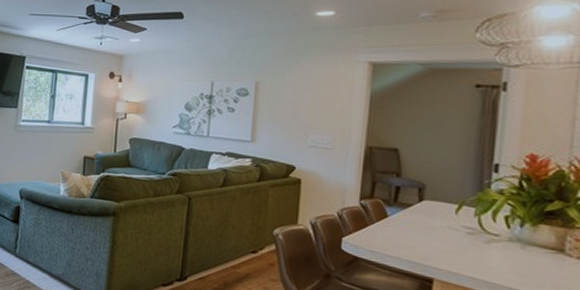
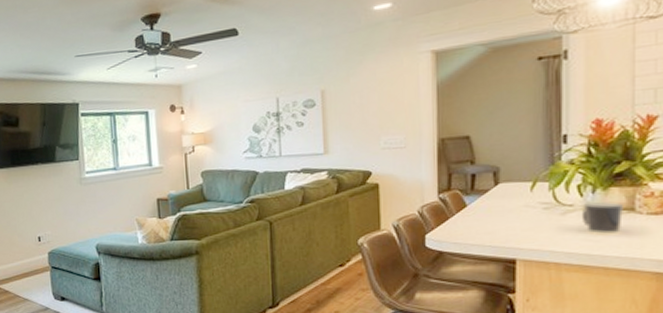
mug: none [507,236,552,274] -> present [583,202,623,235]

